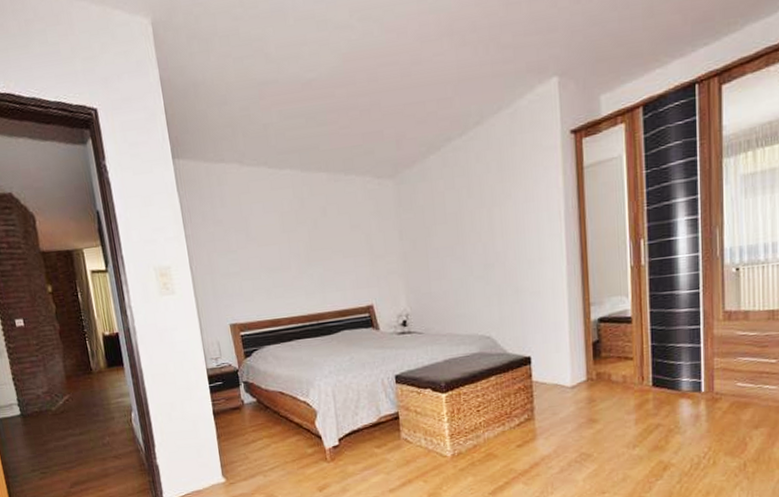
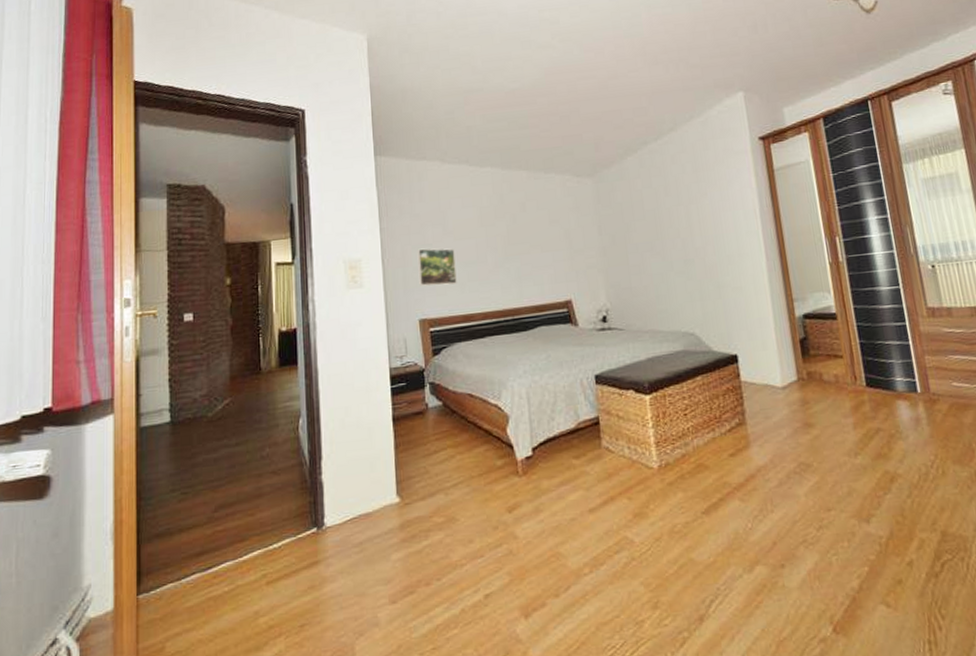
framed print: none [223,255,263,292] -> present [417,248,457,286]

